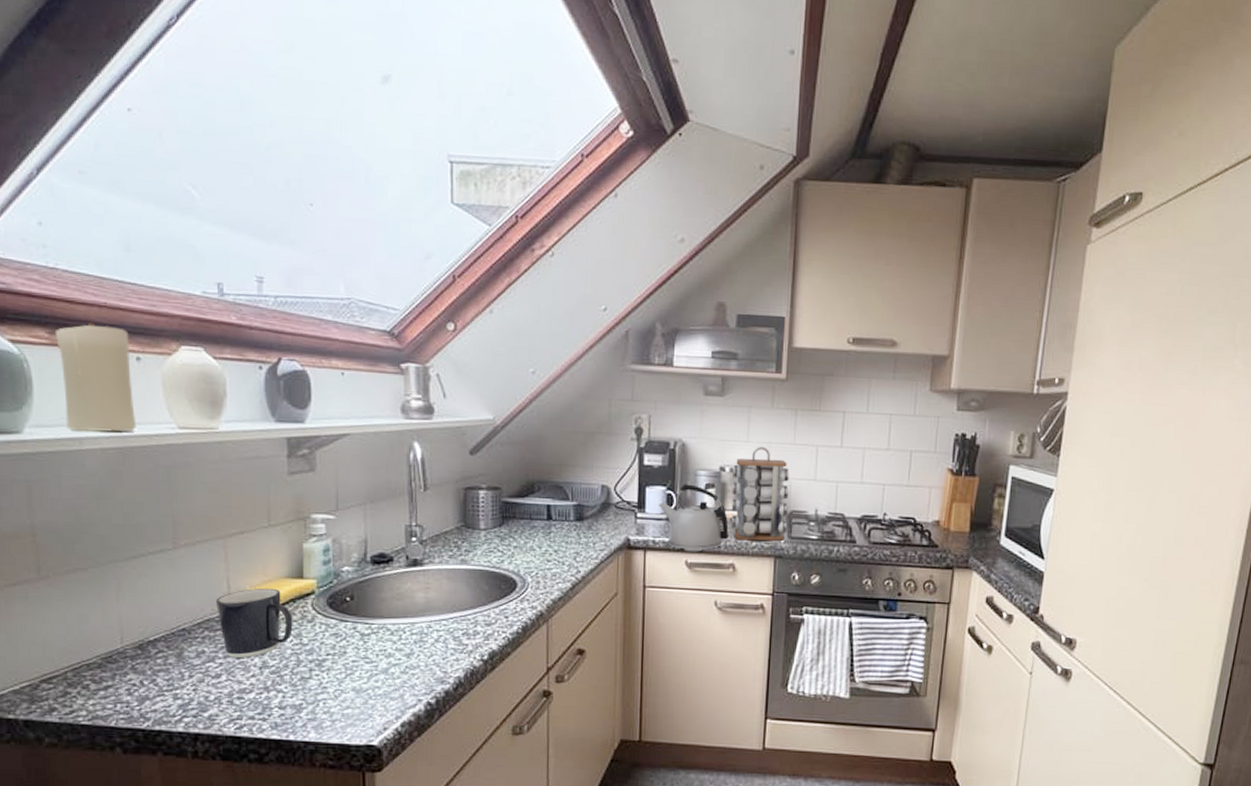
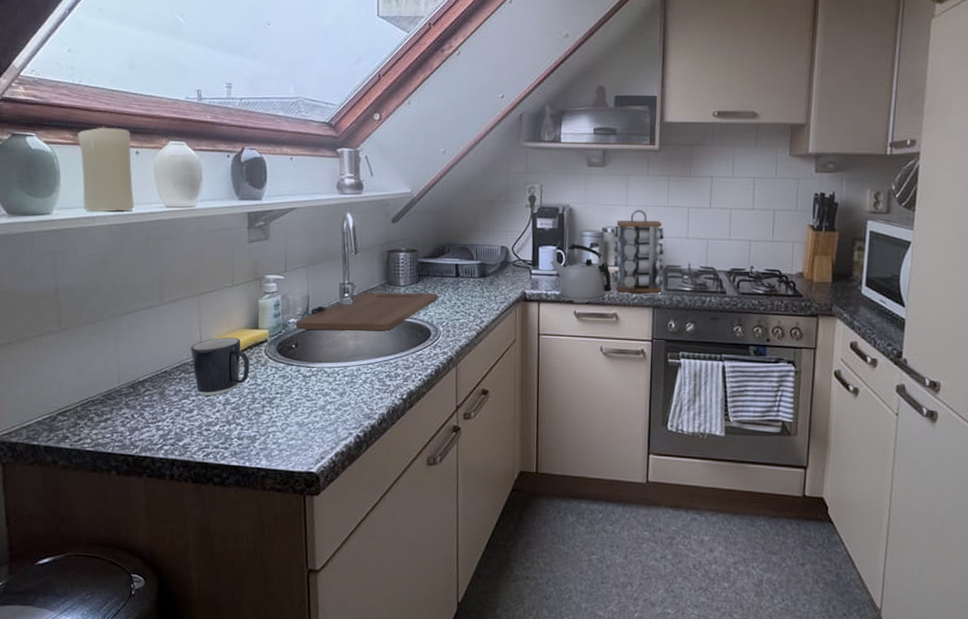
cutting board: none [350,536,526,582] -> present [295,292,438,331]

